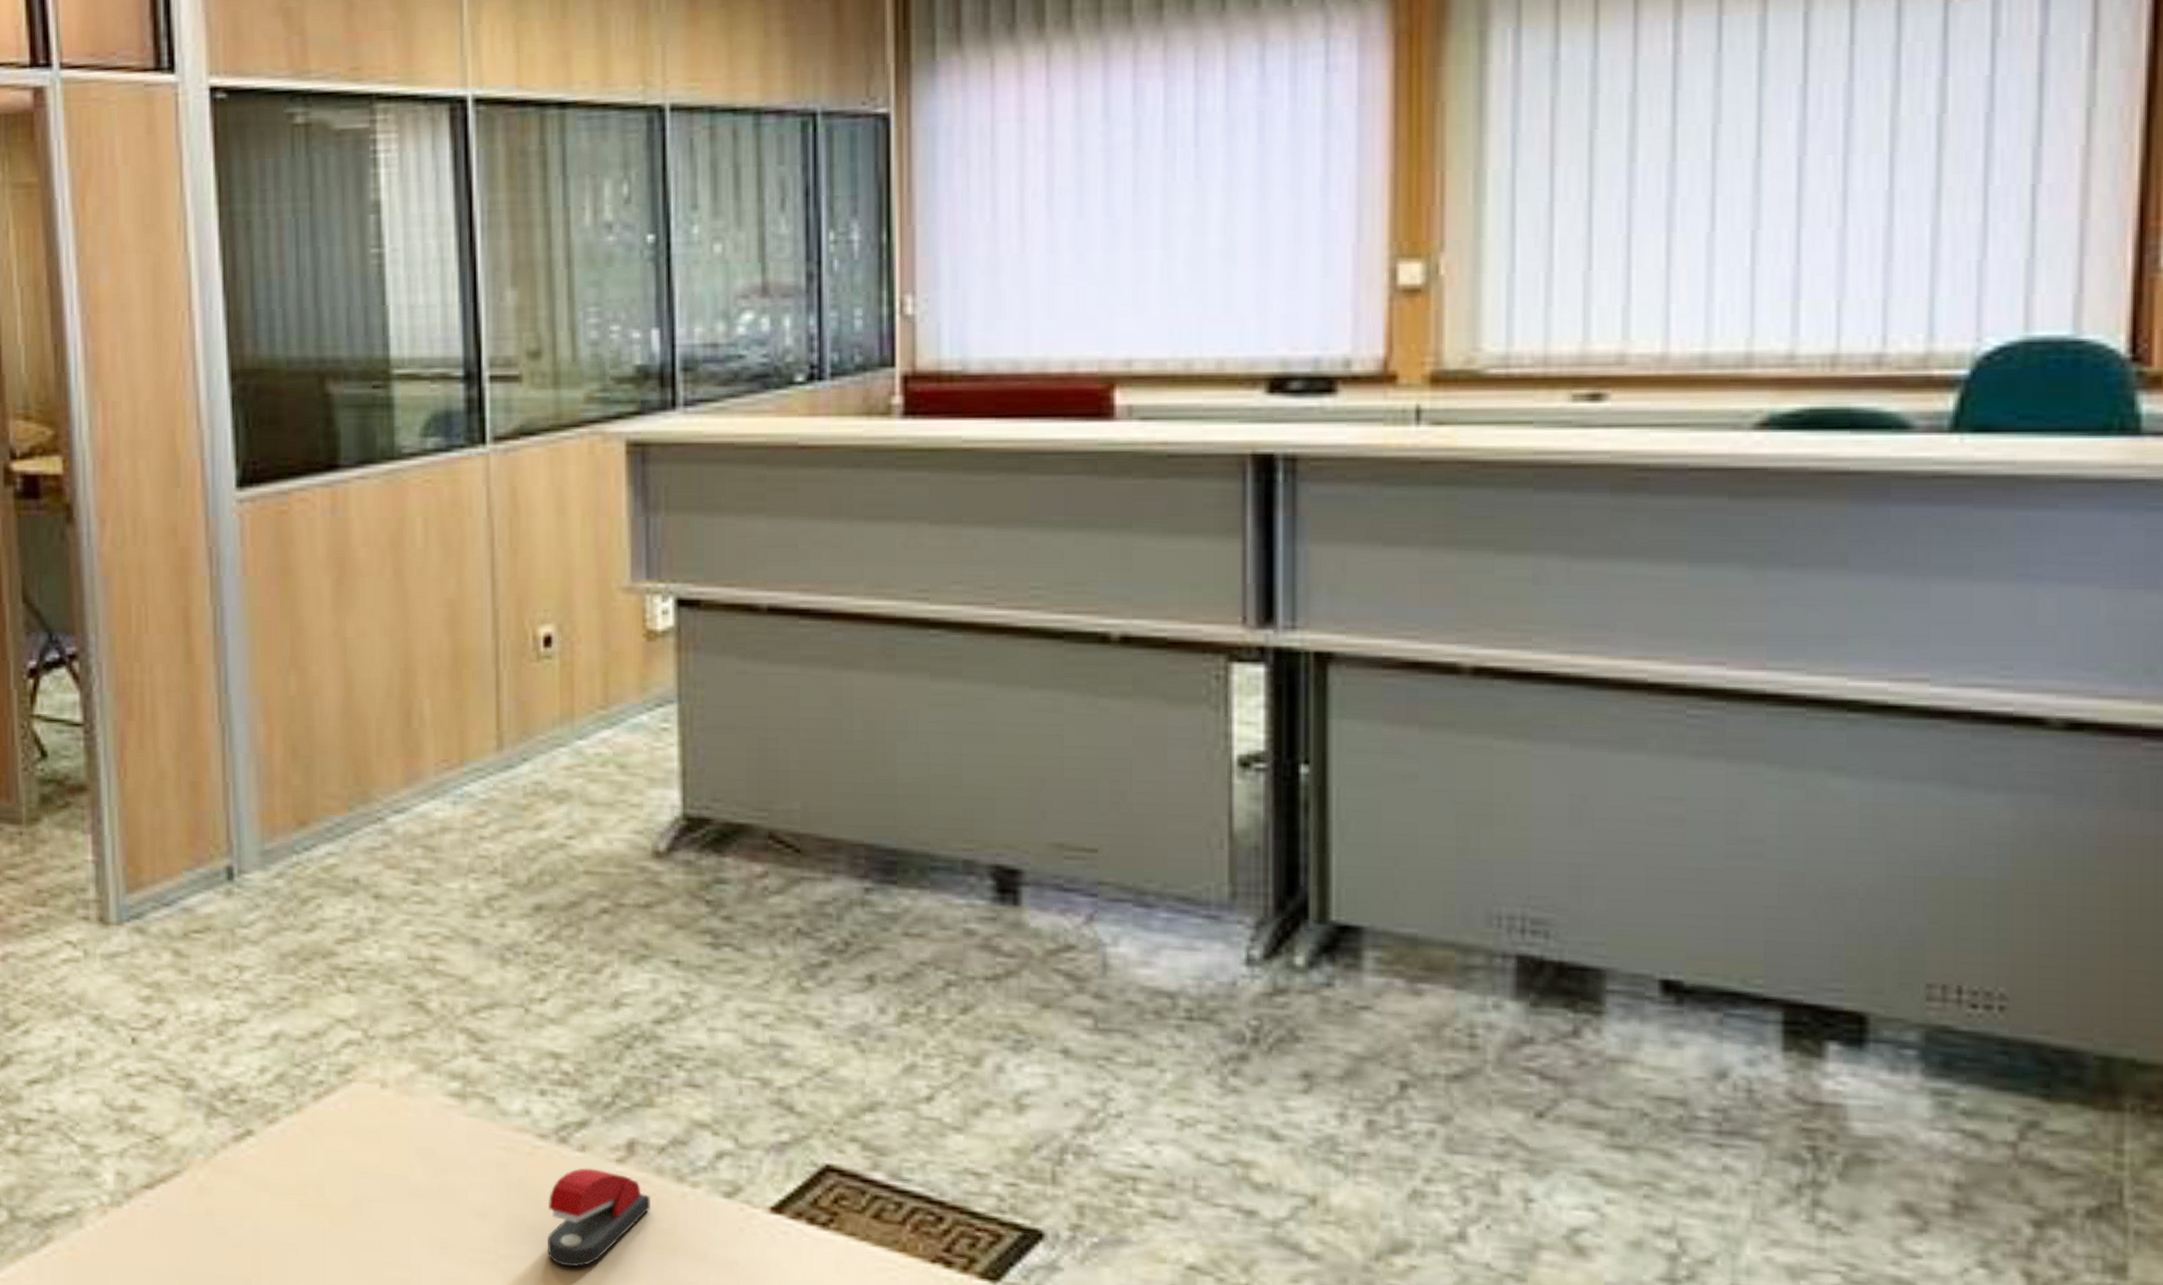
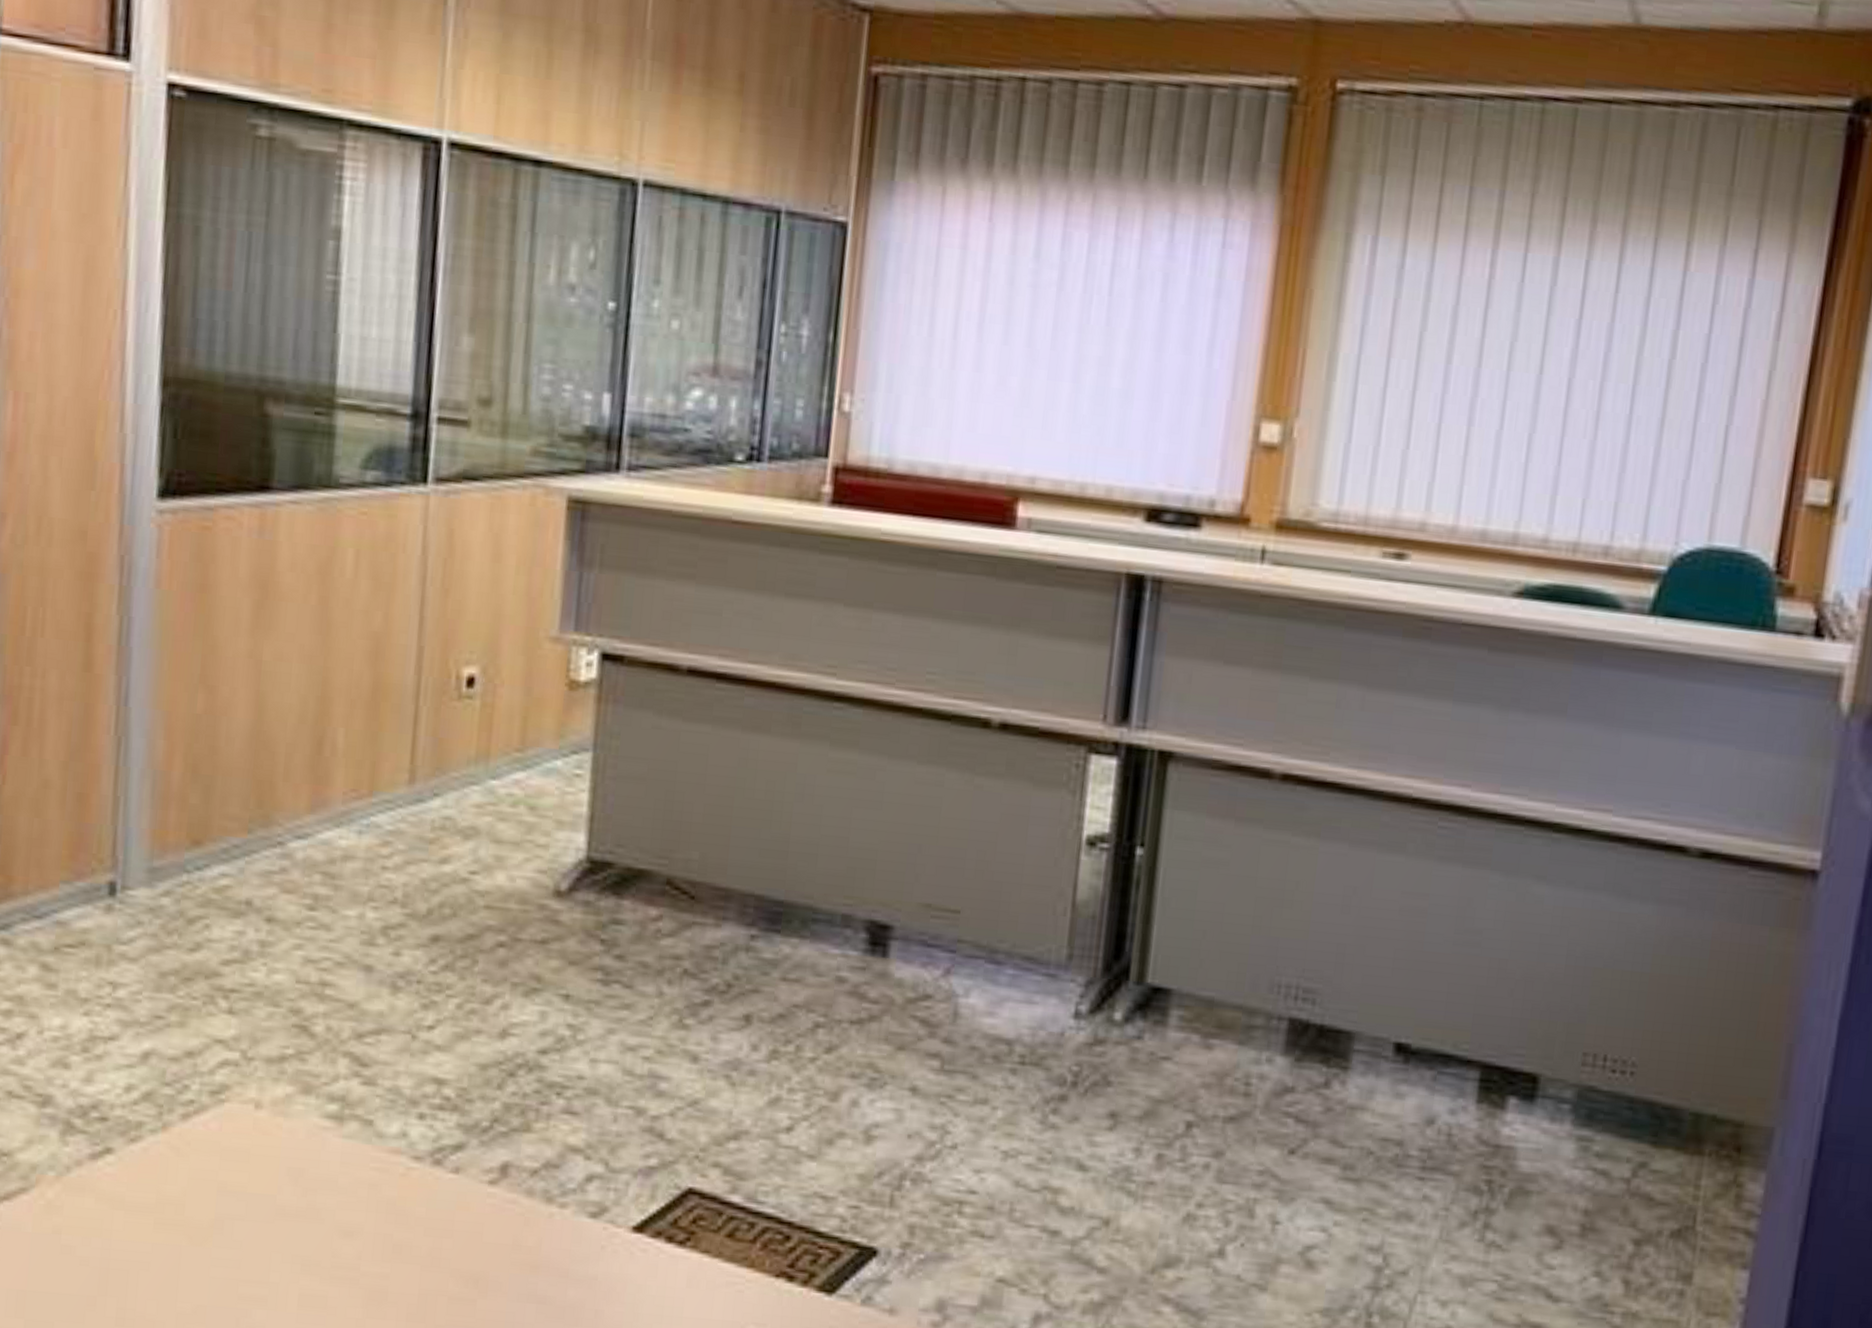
stapler: present [546,1168,651,1267] -> none [411,1189,520,1284]

